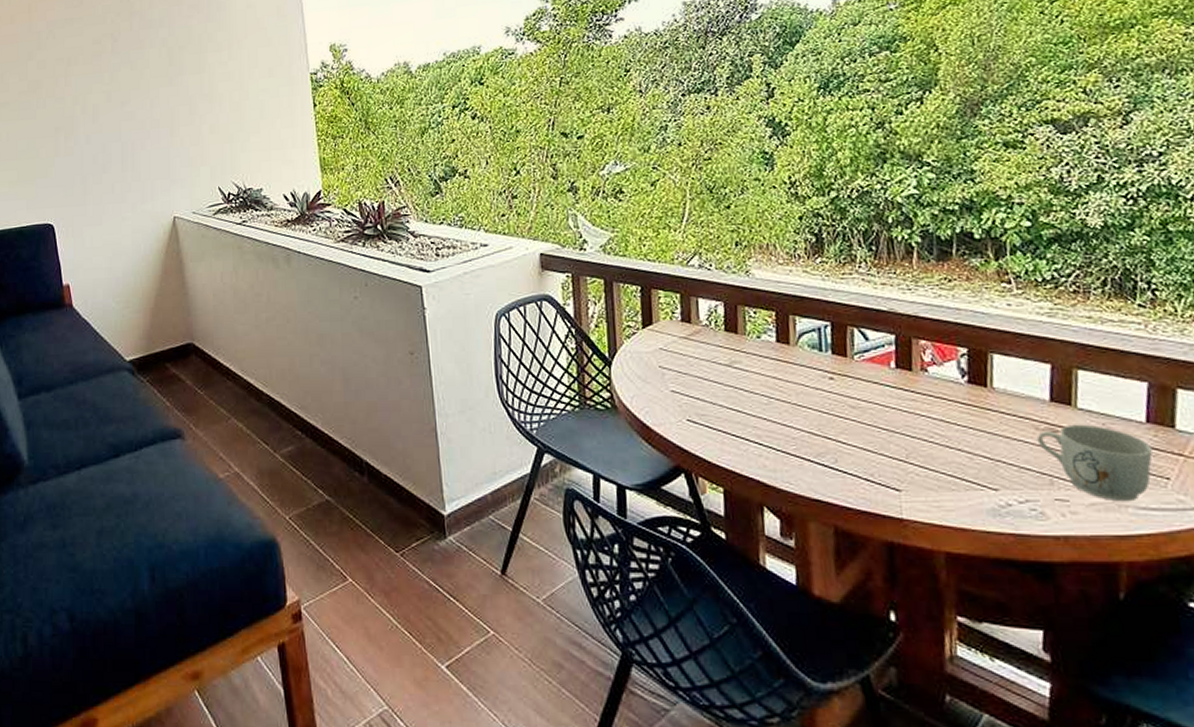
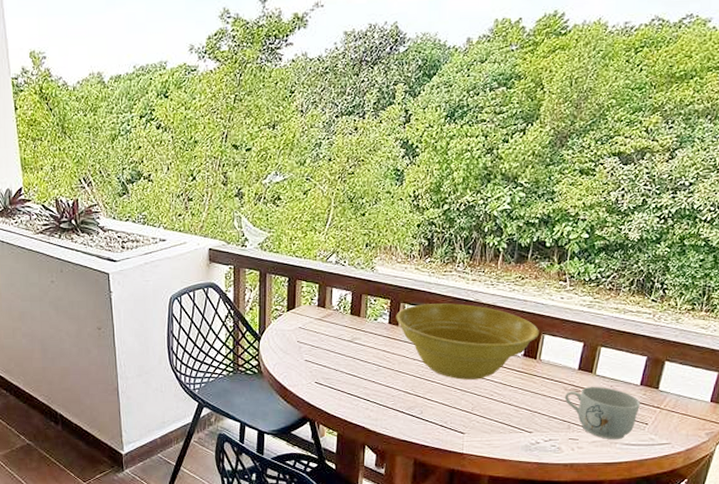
planter bowl: none [784,314,985,416] -> present [396,303,539,380]

